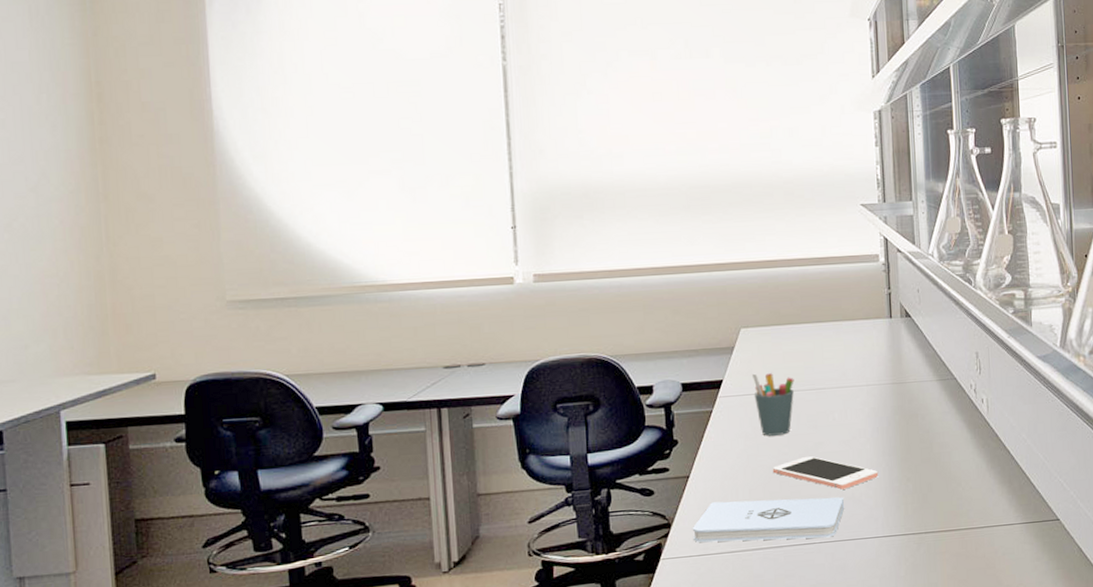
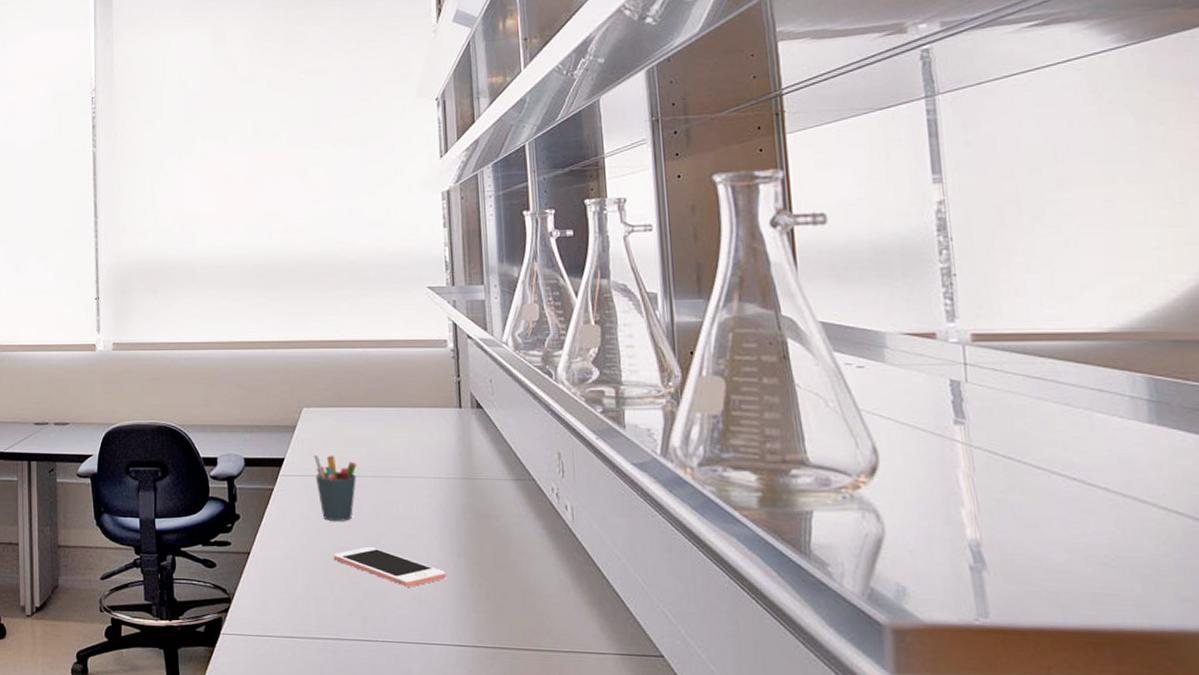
notepad: present [693,497,845,543] -> none [253,582,410,637]

